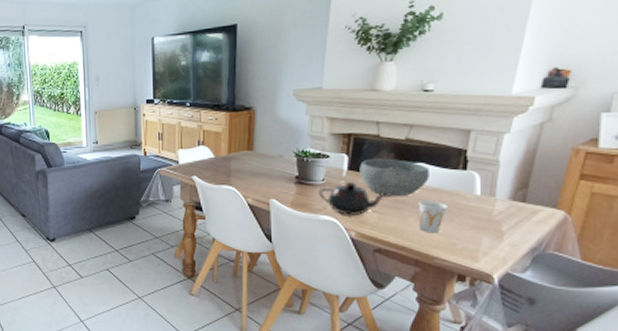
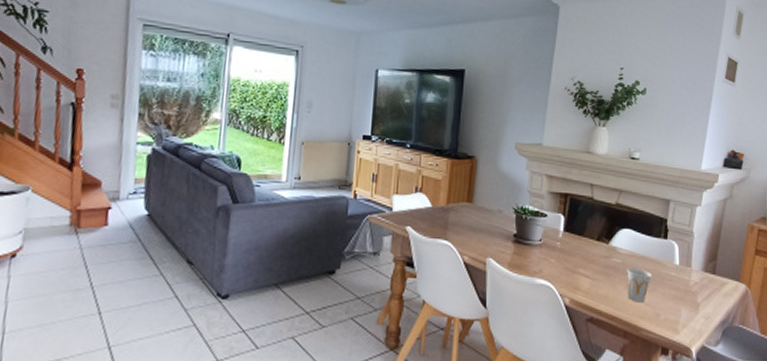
teapot: present [318,182,388,217] -> none [535,244,600,282]
bowl: present [359,158,429,196] -> none [575,221,636,262]

